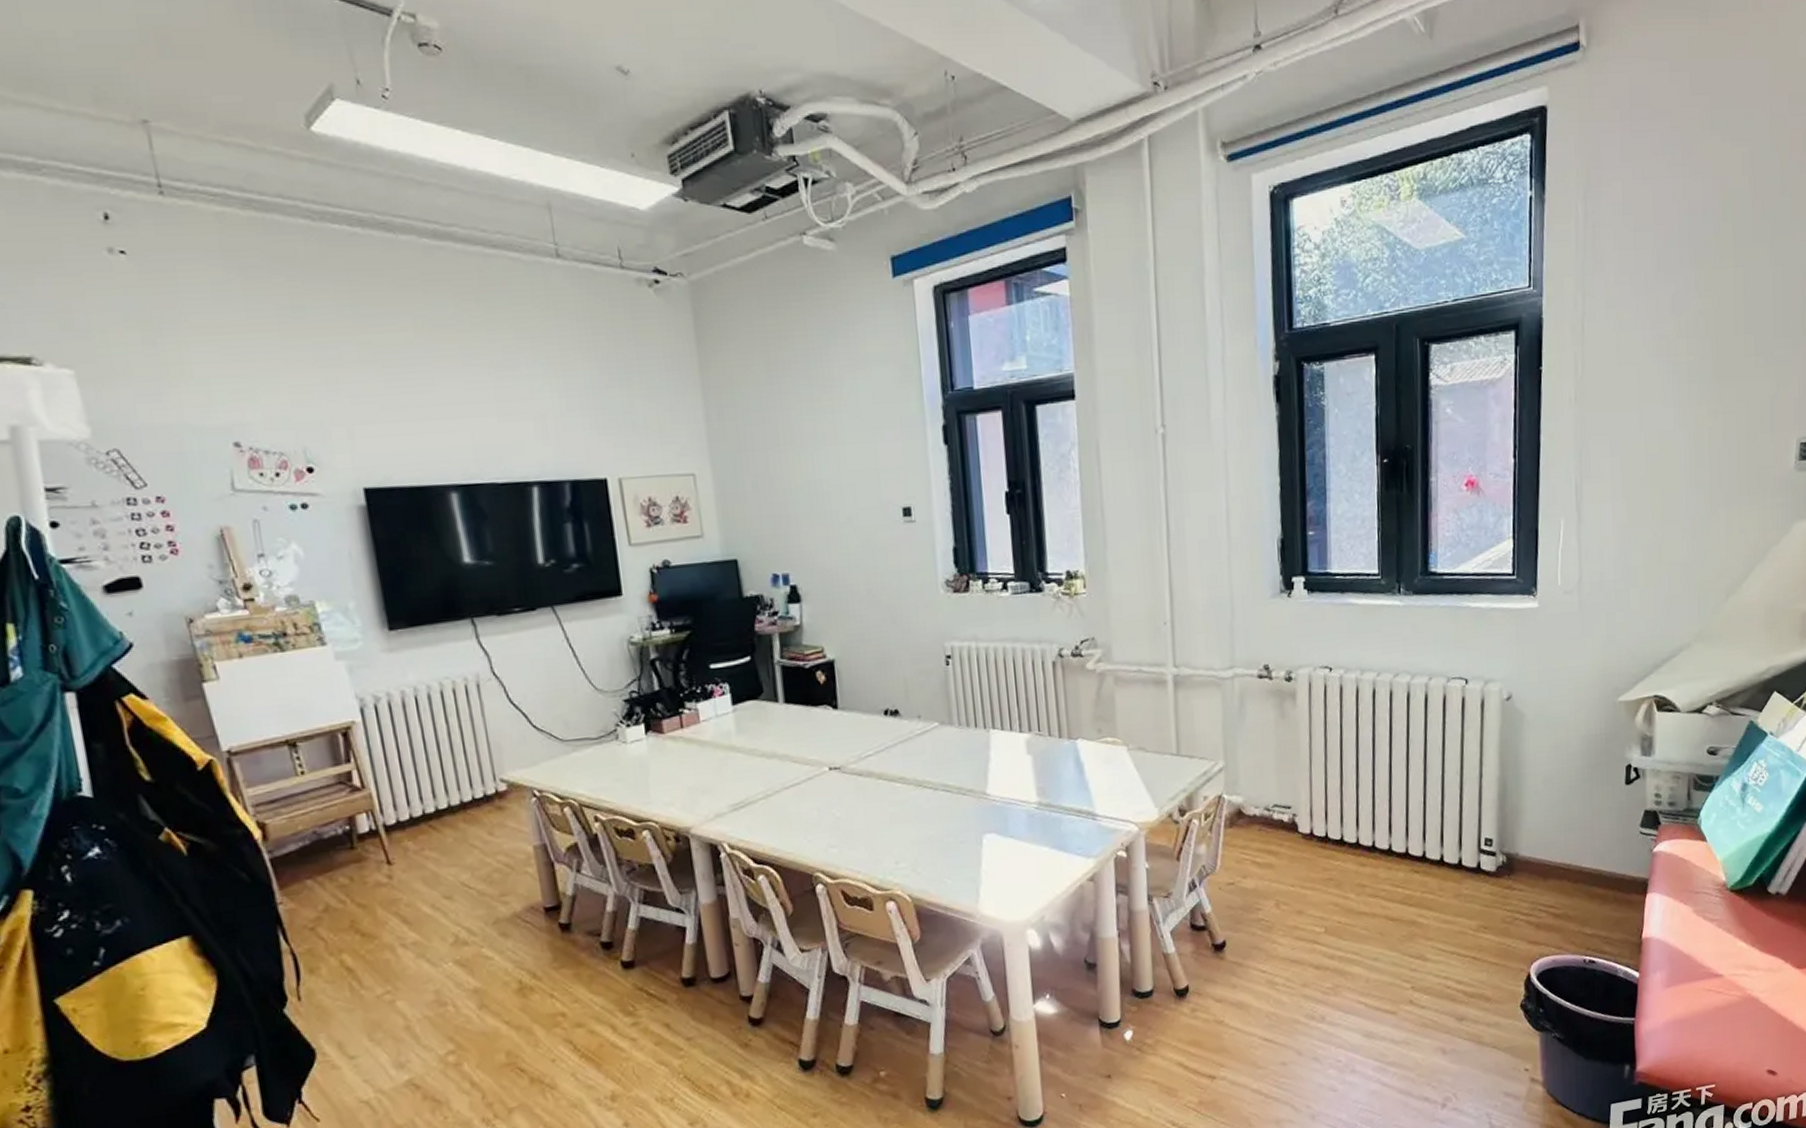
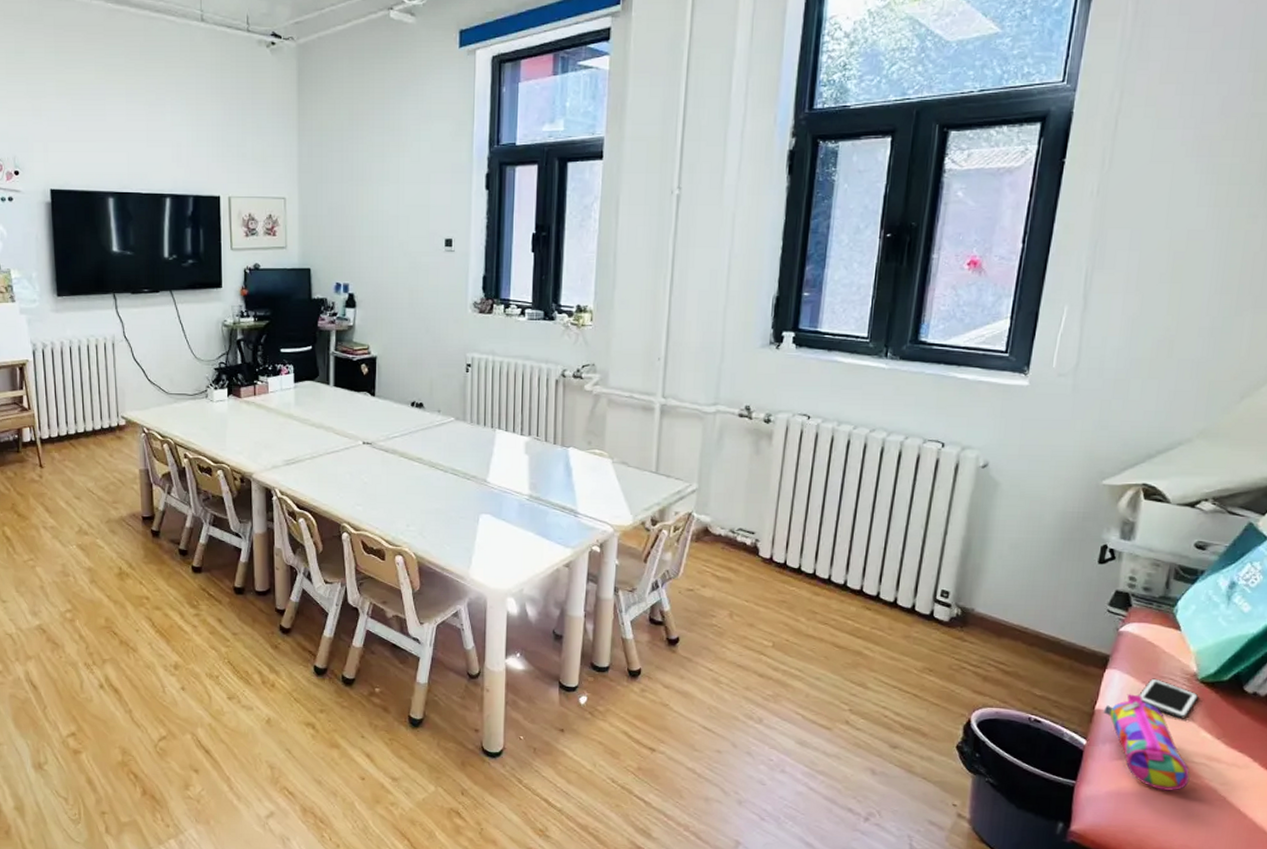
pencil case: none [1650,915,1734,1010] -> present [1103,694,1190,791]
cell phone: none [1679,895,1730,933] -> present [1138,678,1198,719]

